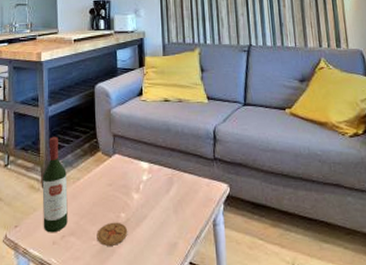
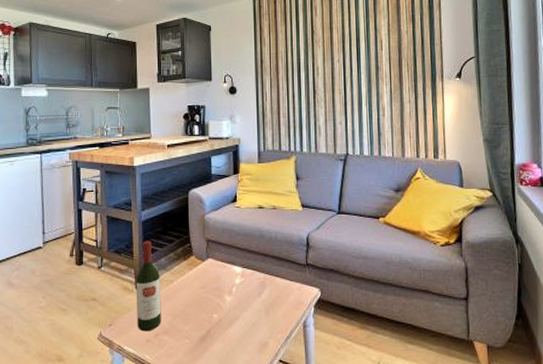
coaster: present [97,222,128,246] -> none [189,322,220,344]

